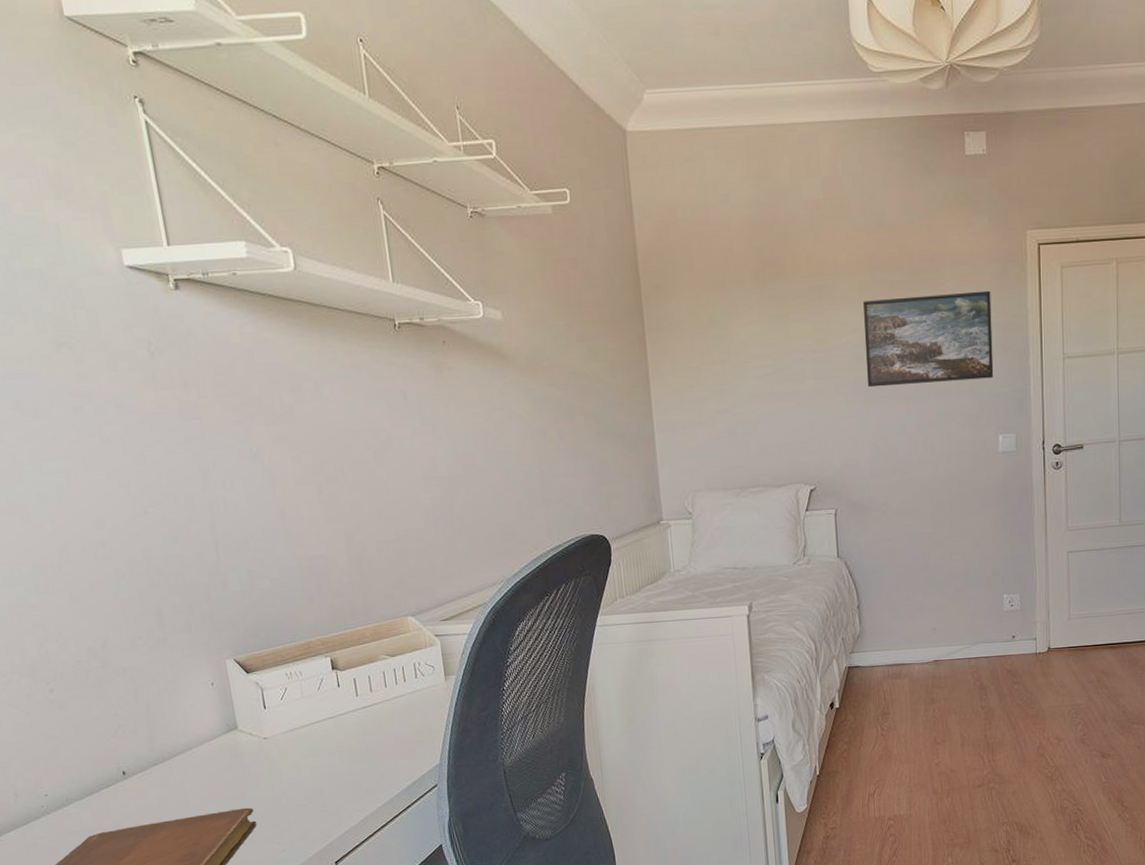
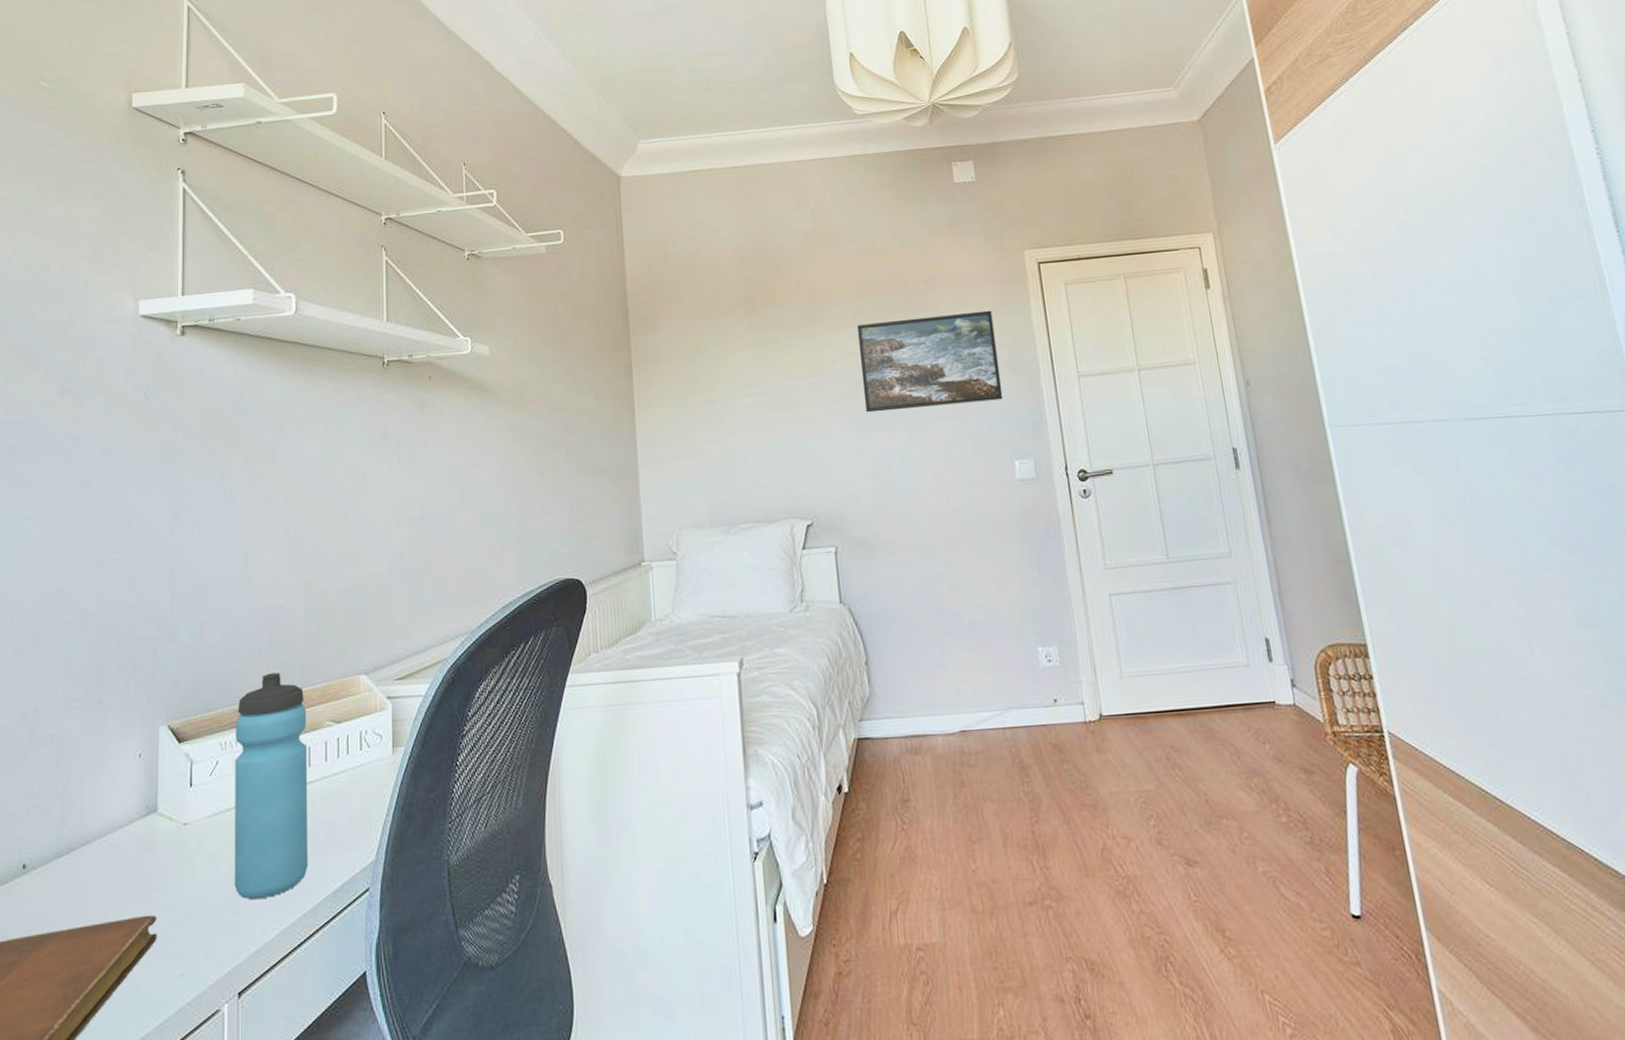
water bottle: none [297,614,382,795] -> present [234,672,308,900]

